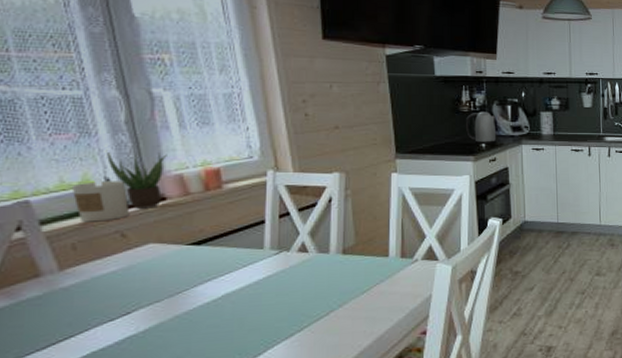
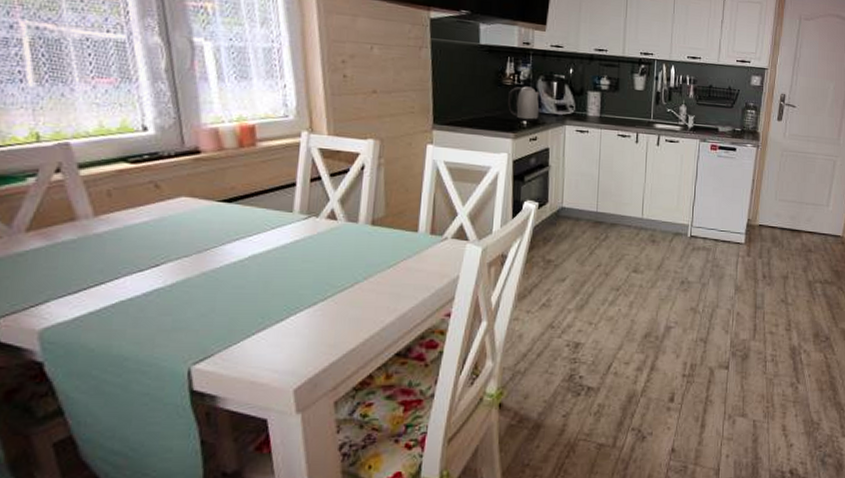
candle: present [71,177,130,222] -> none [110,124,165,171]
potted plant: present [105,150,167,209] -> none [145,97,204,161]

